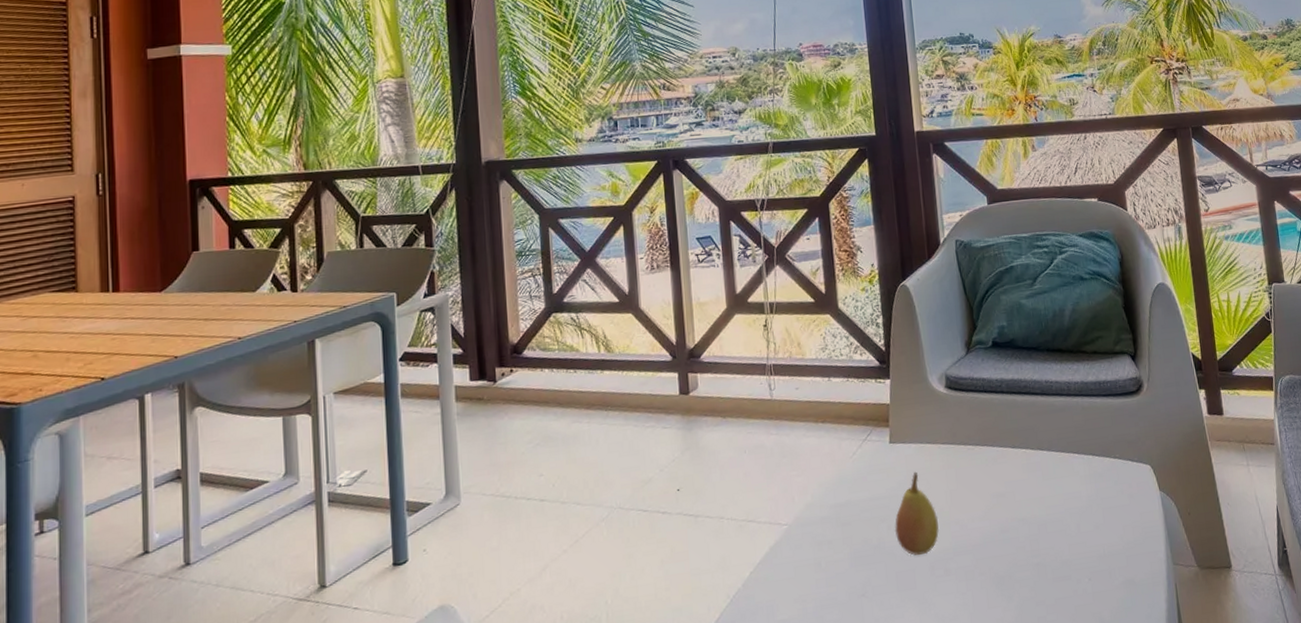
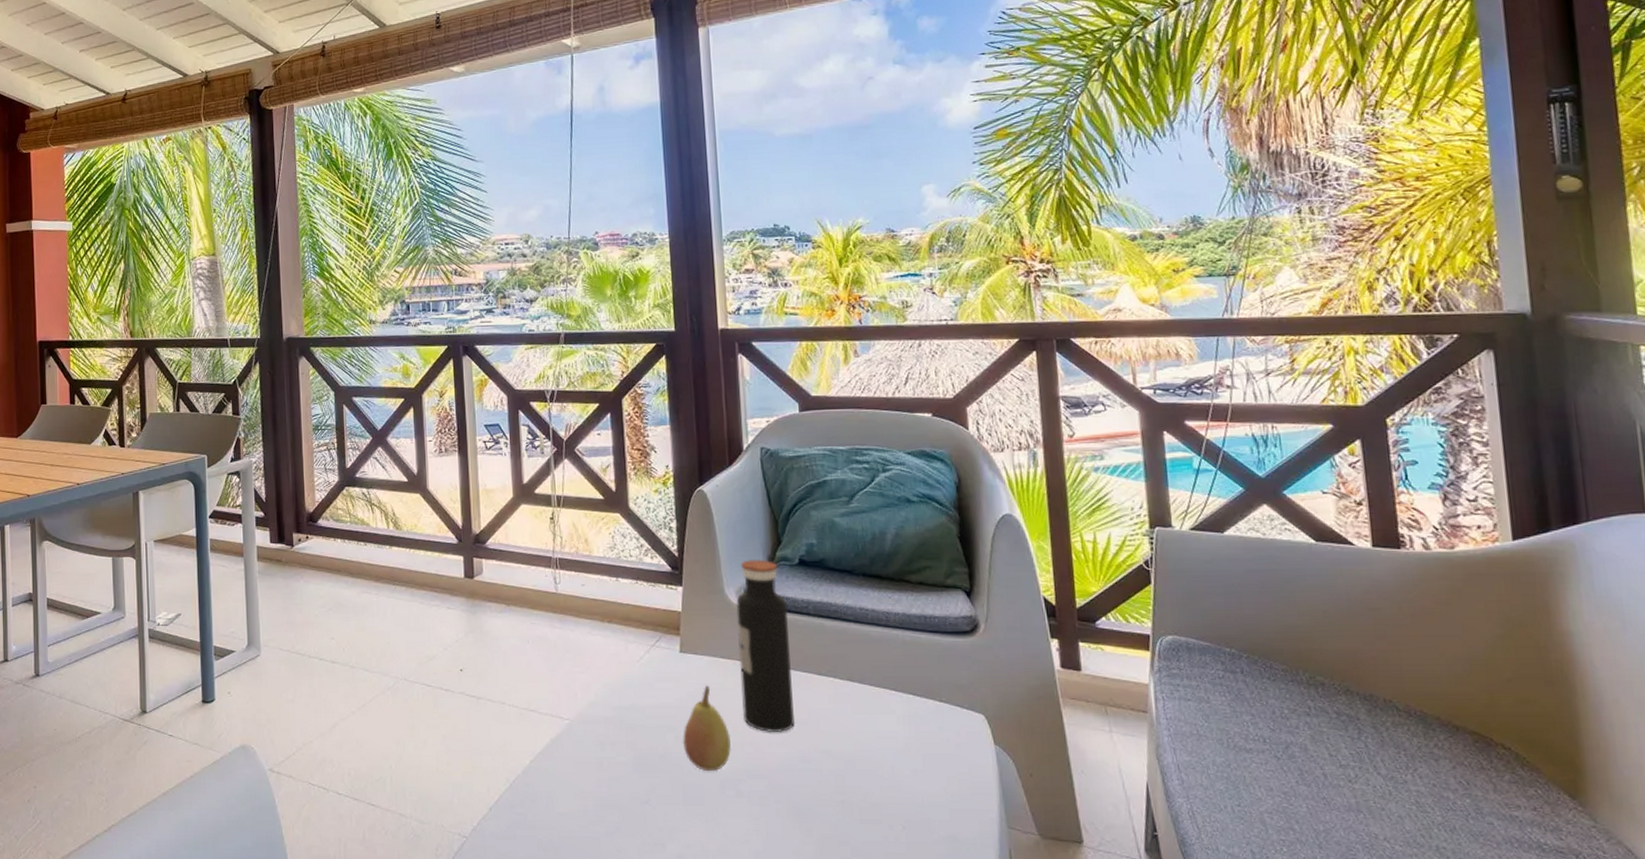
water bottle: none [938,345,994,509] -> present [736,559,795,732]

